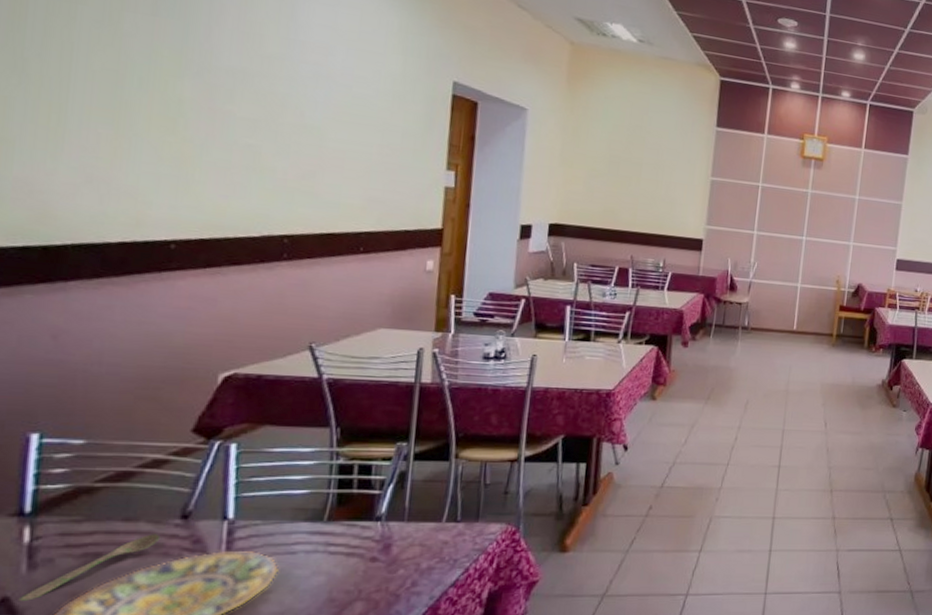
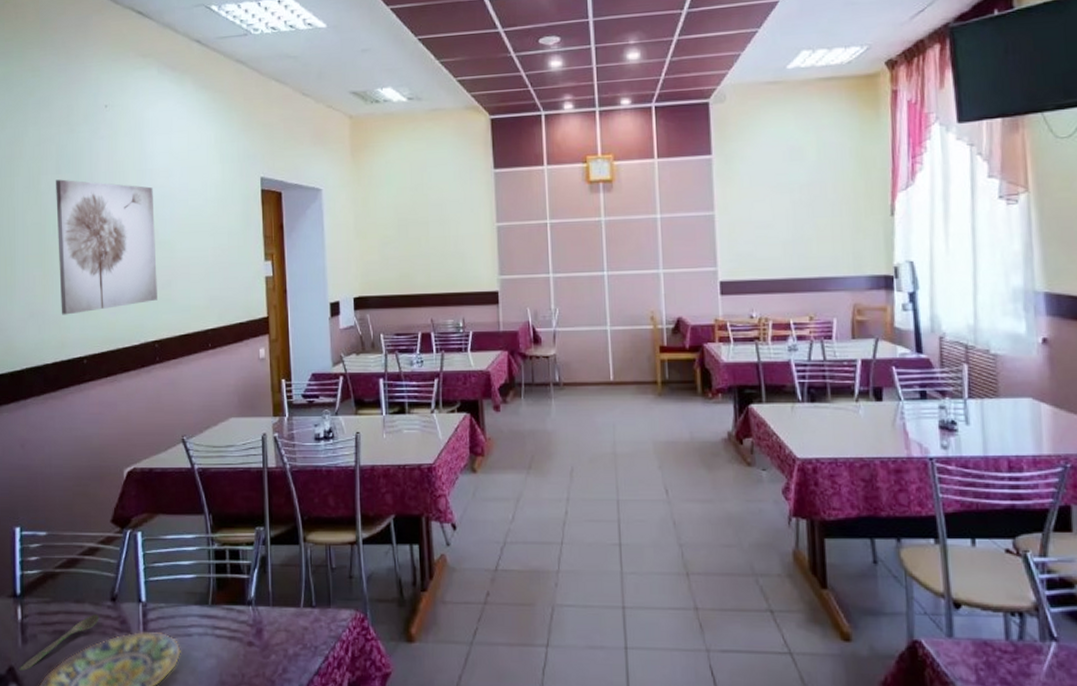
wall art: none [139,22,303,191] -> present [56,179,157,315]

